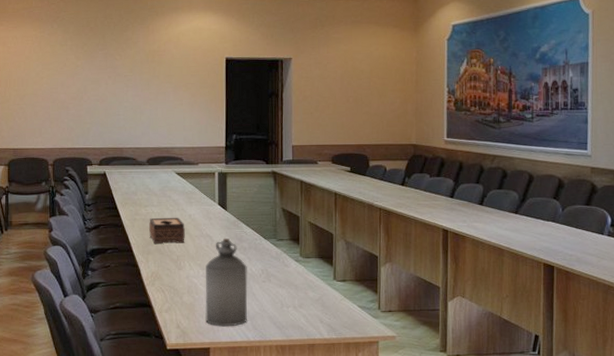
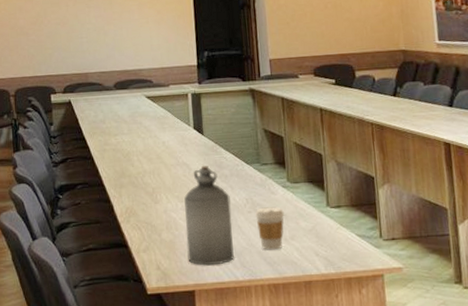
tissue box: present [149,218,185,244] -> none [120,146,160,176]
coffee cup: none [269,278,295,316] -> present [255,207,284,250]

